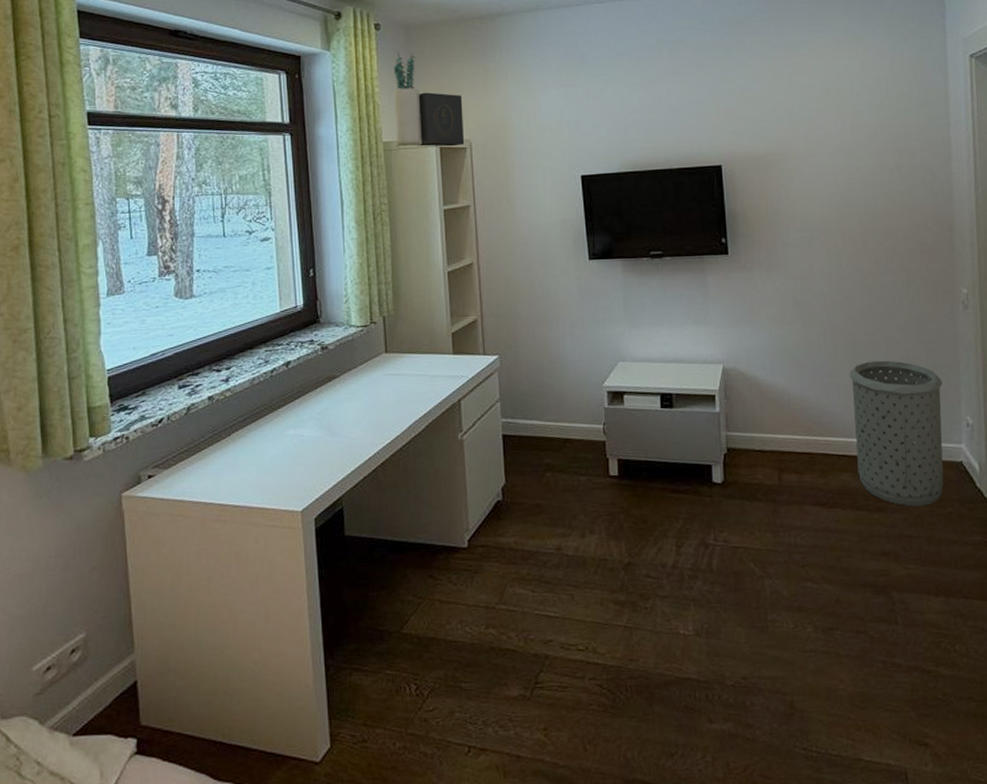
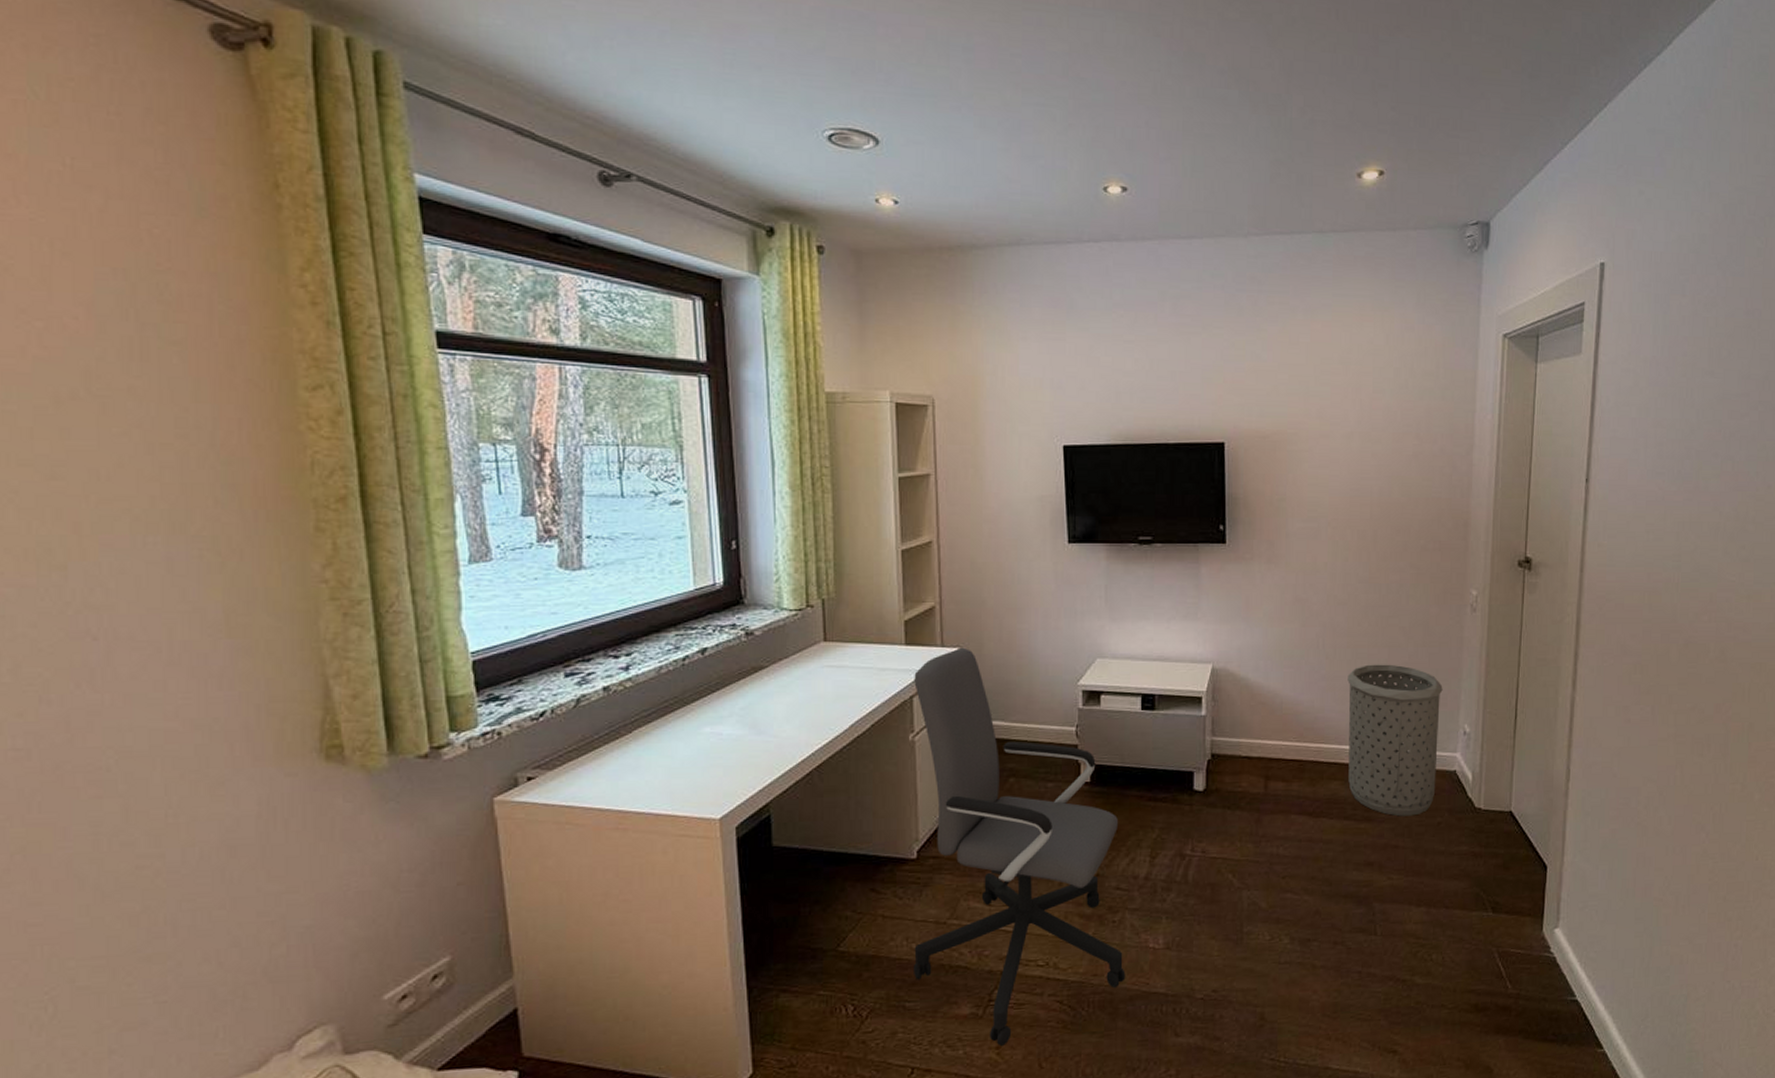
vase: present [393,52,423,147] -> none [839,283,874,400]
decorative box: present [416,92,465,147] -> none [867,335,926,403]
office chair: none [461,355,660,728] -> present [914,647,1126,1046]

